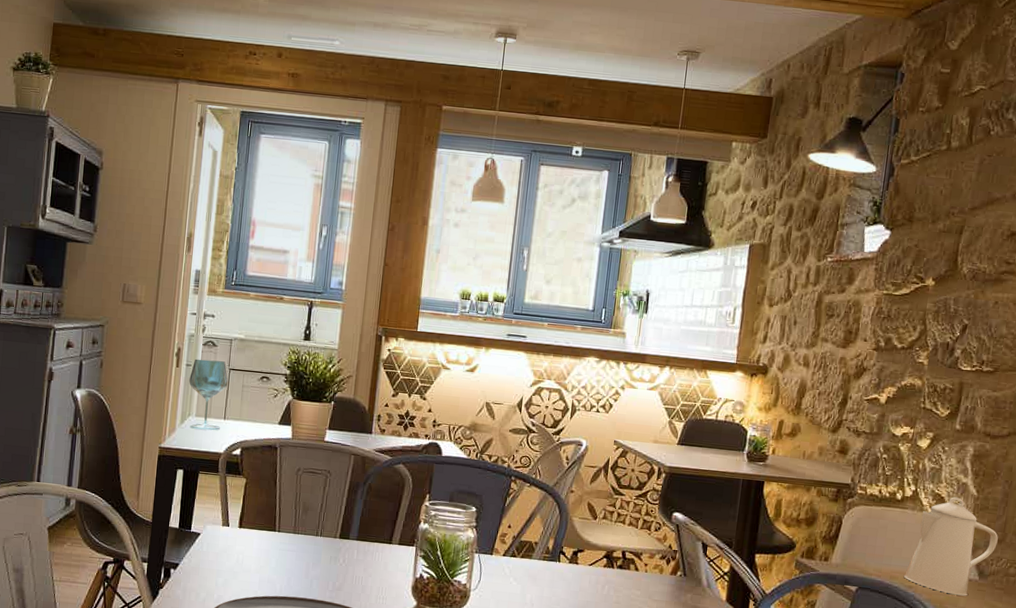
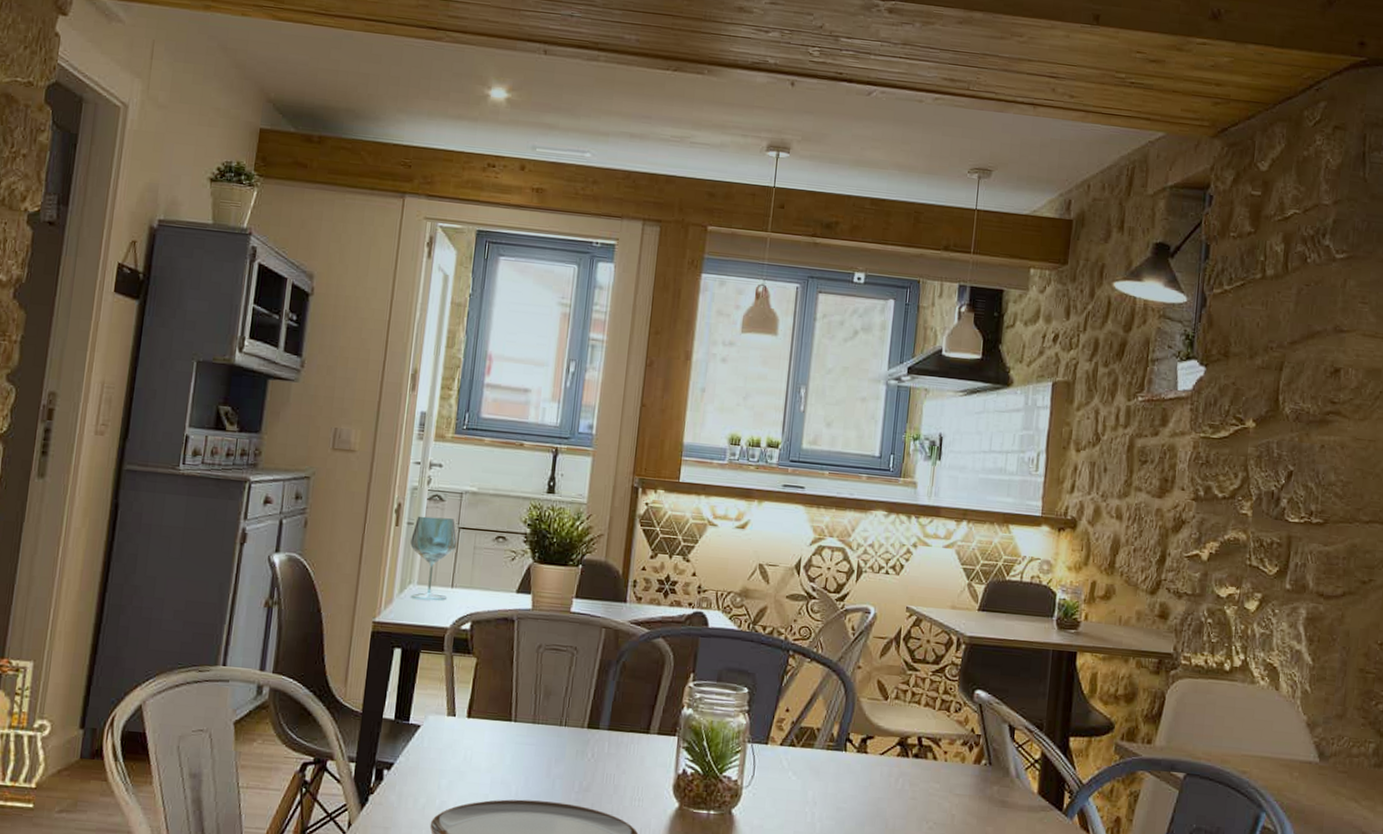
teapot: present [903,497,998,596] -> none [1236,666,1338,782]

